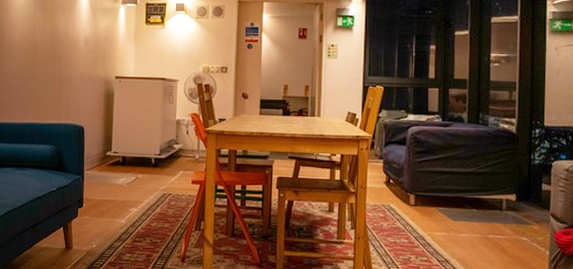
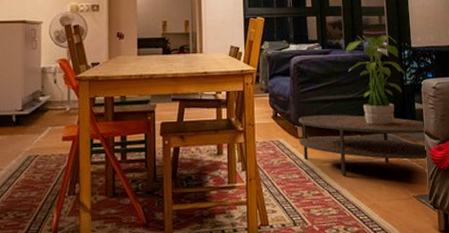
coffee table: none [411,185,552,247] -> present [298,115,429,176]
potted plant: none [468,110,533,203] -> present [346,34,405,126]

